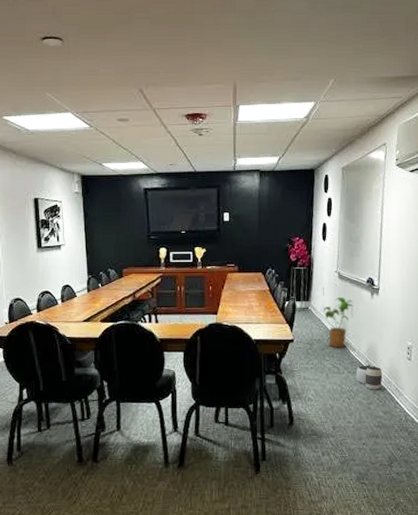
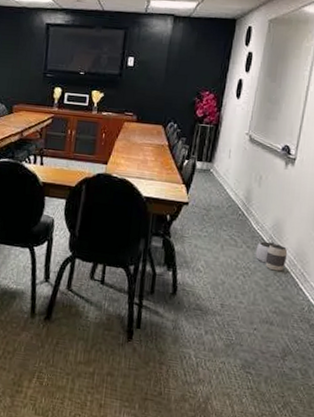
house plant: present [323,297,354,348] -> none [227,162,263,219]

